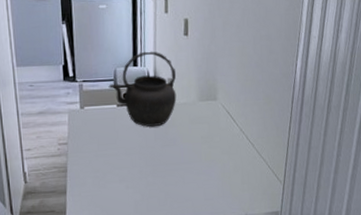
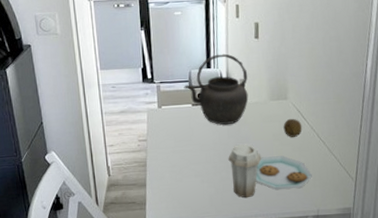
plate: none [155,147,242,204] -> present [228,144,313,198]
fruit: none [212,120,232,140] -> present [283,118,302,137]

